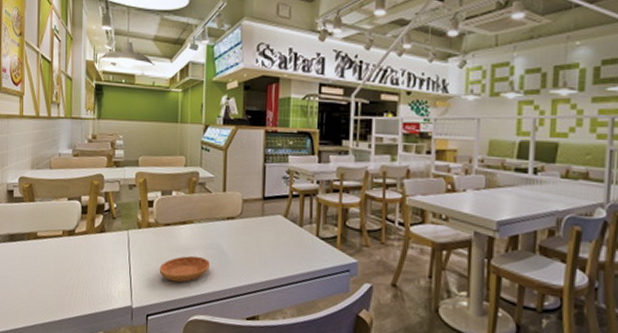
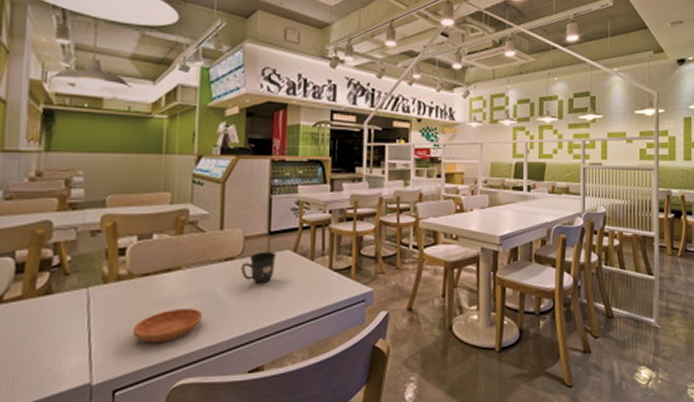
mug: none [240,214,270,244] -> present [241,251,276,285]

